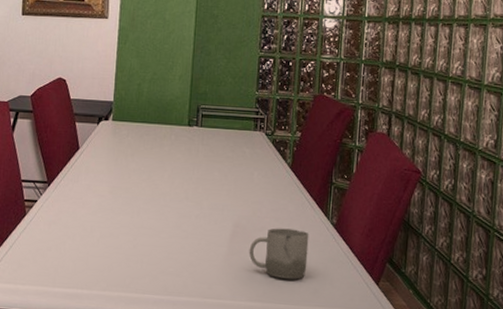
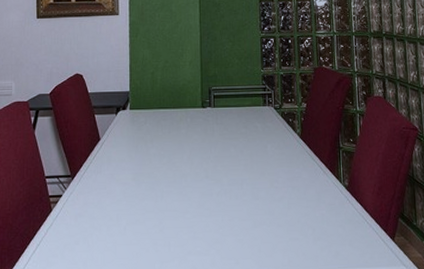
cup: present [249,228,309,279] -> none [270,195,327,245]

